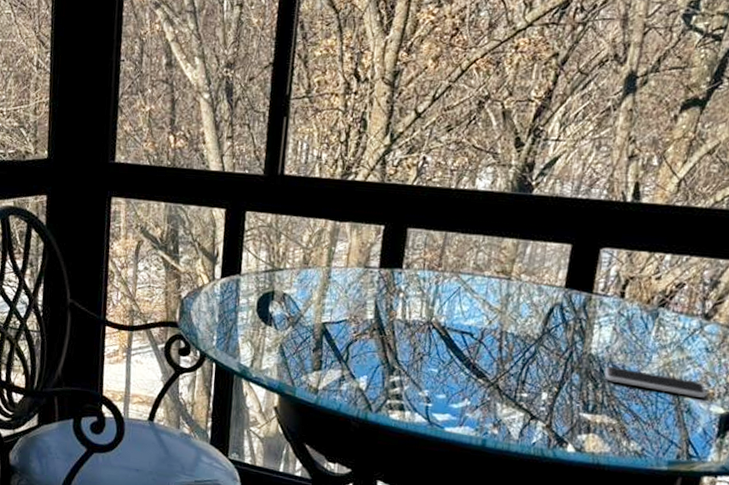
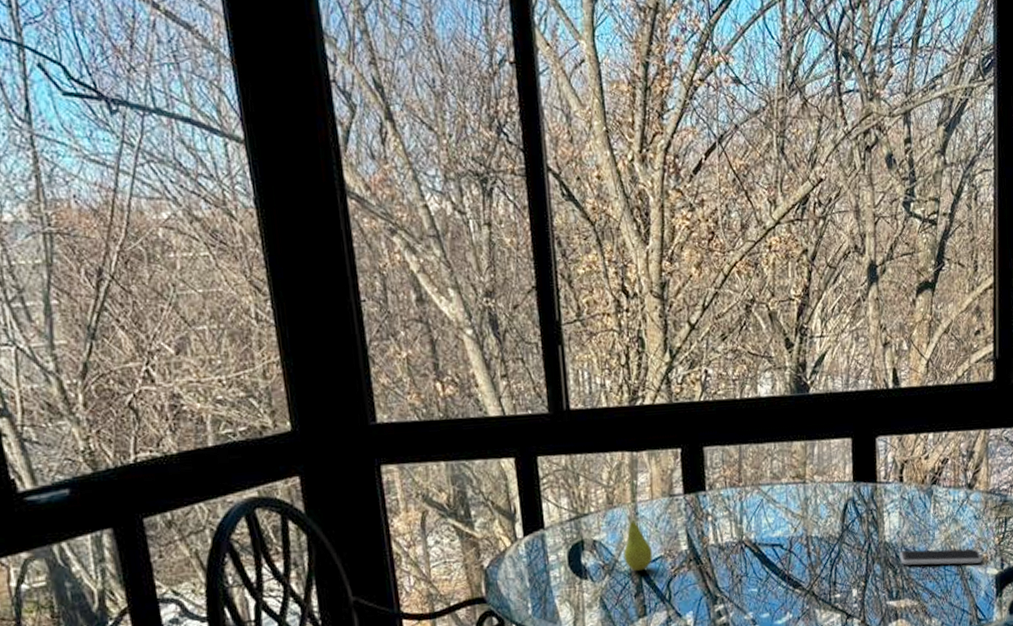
fruit: none [309,277,339,330] -> present [623,514,653,572]

